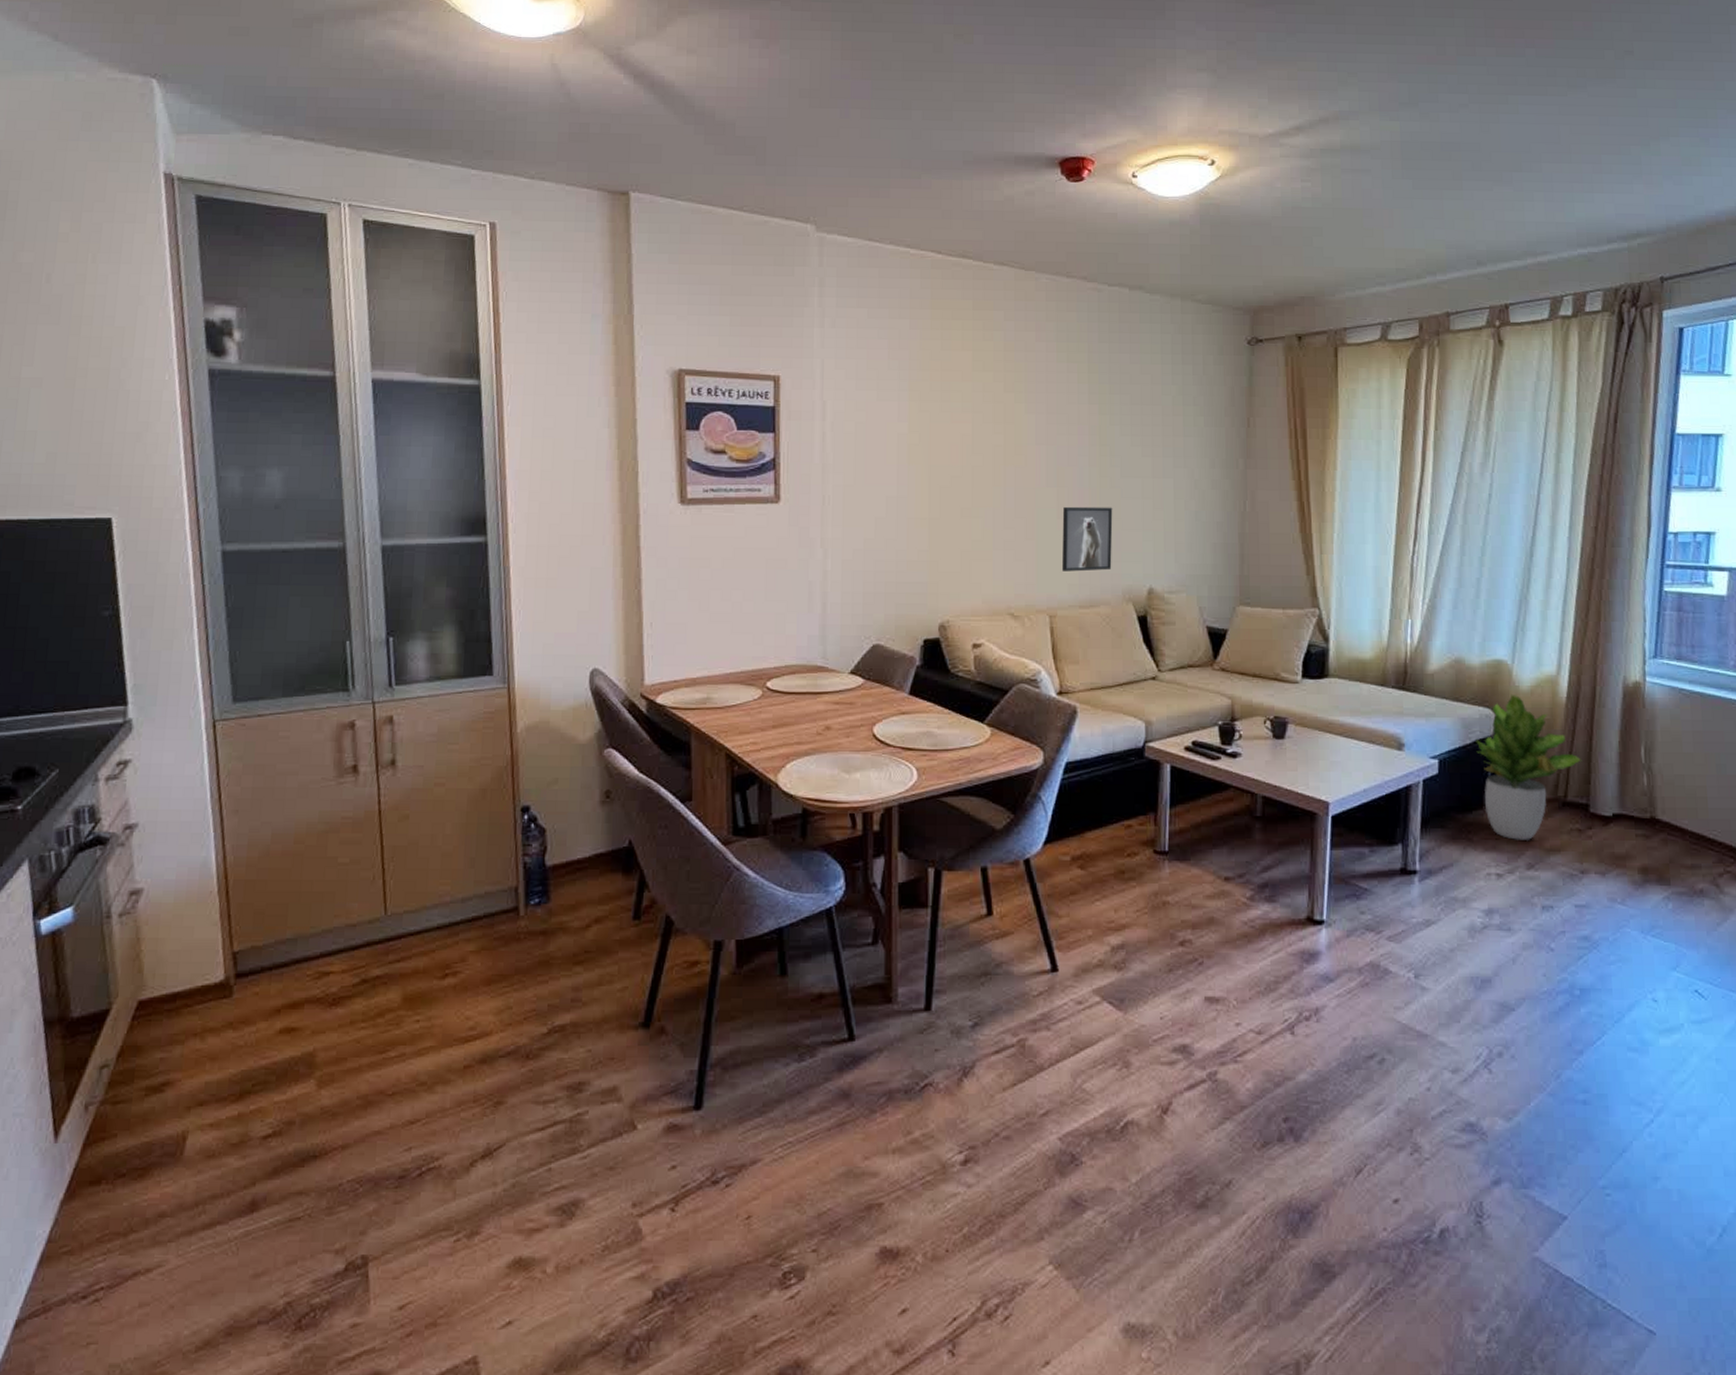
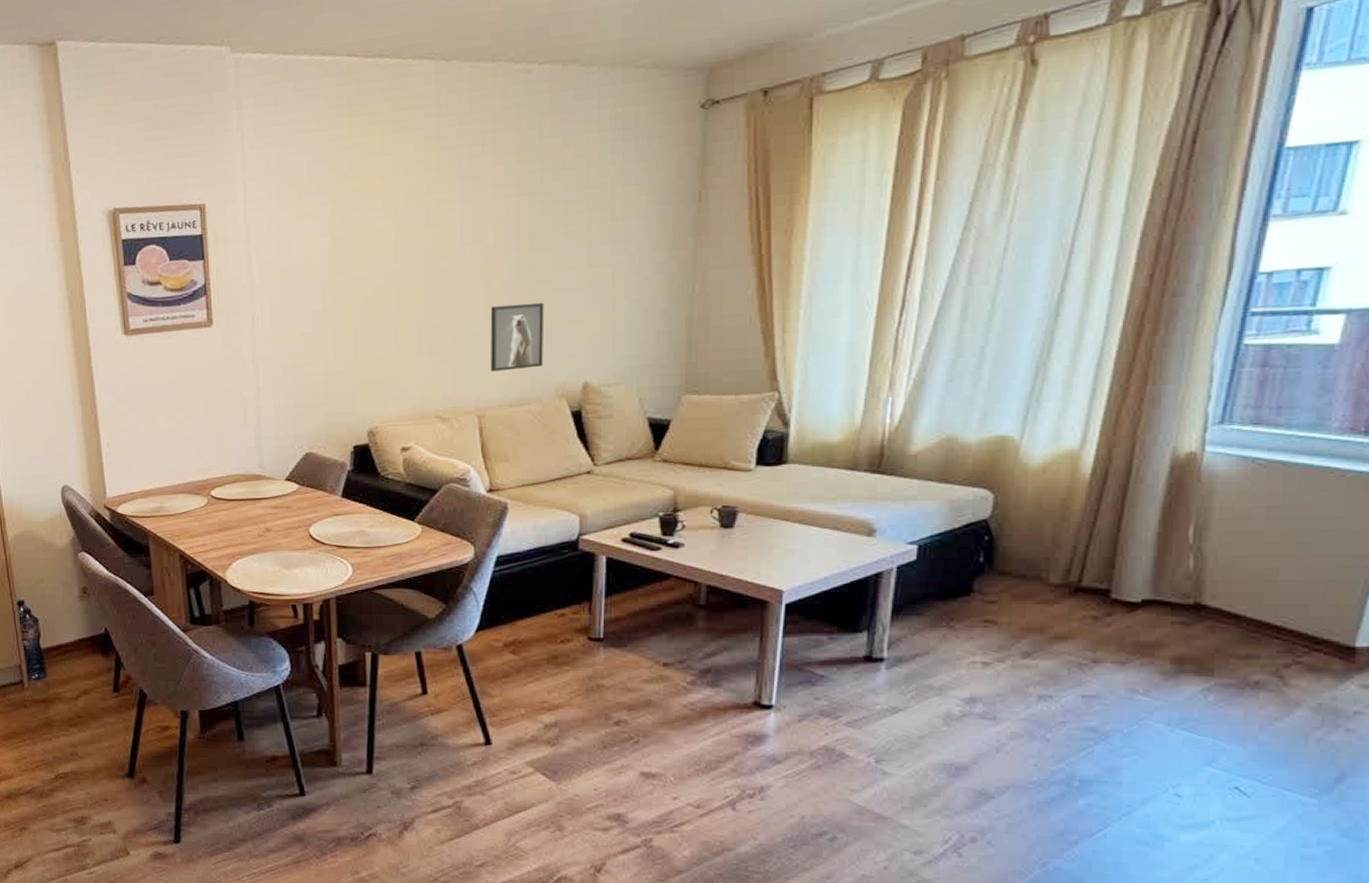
potted plant: present [1476,694,1582,840] -> none [966,472,1106,628]

